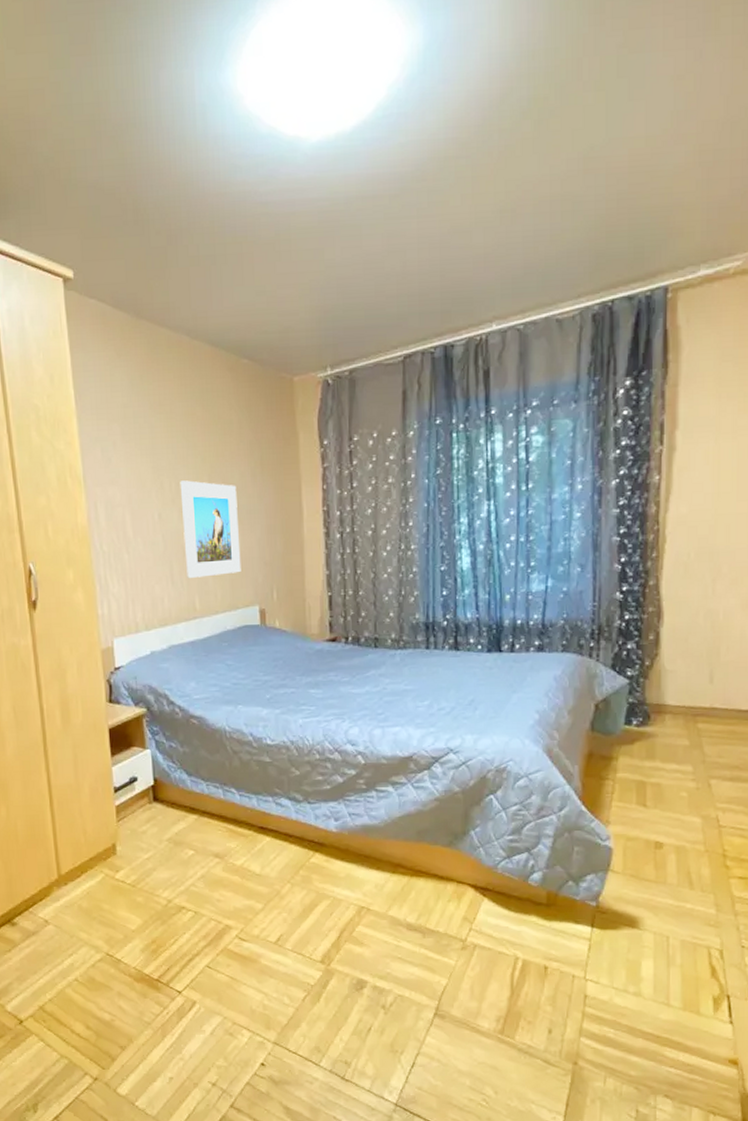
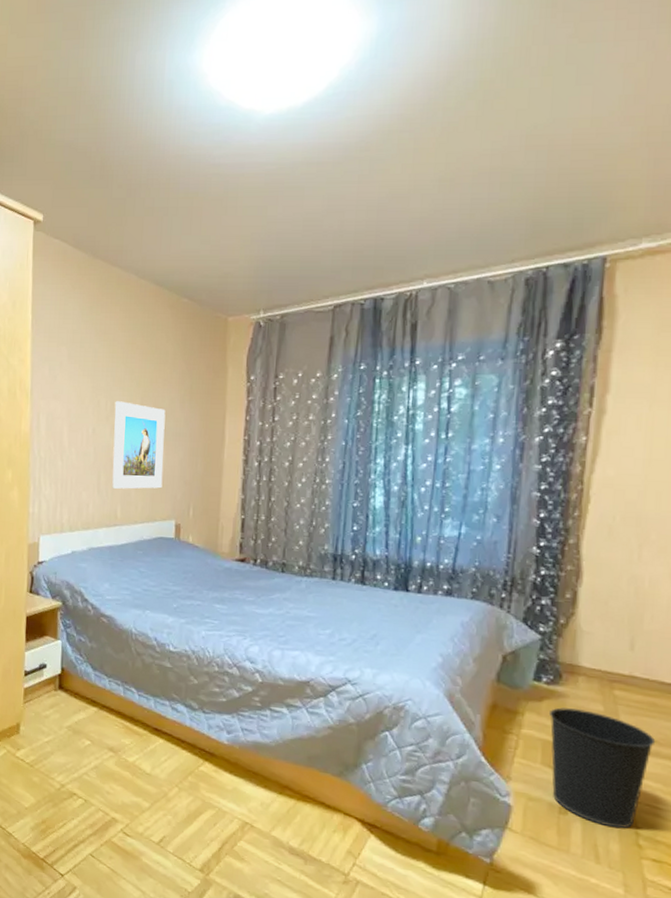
wastebasket: none [641,746,737,854] -> present [550,707,656,829]

